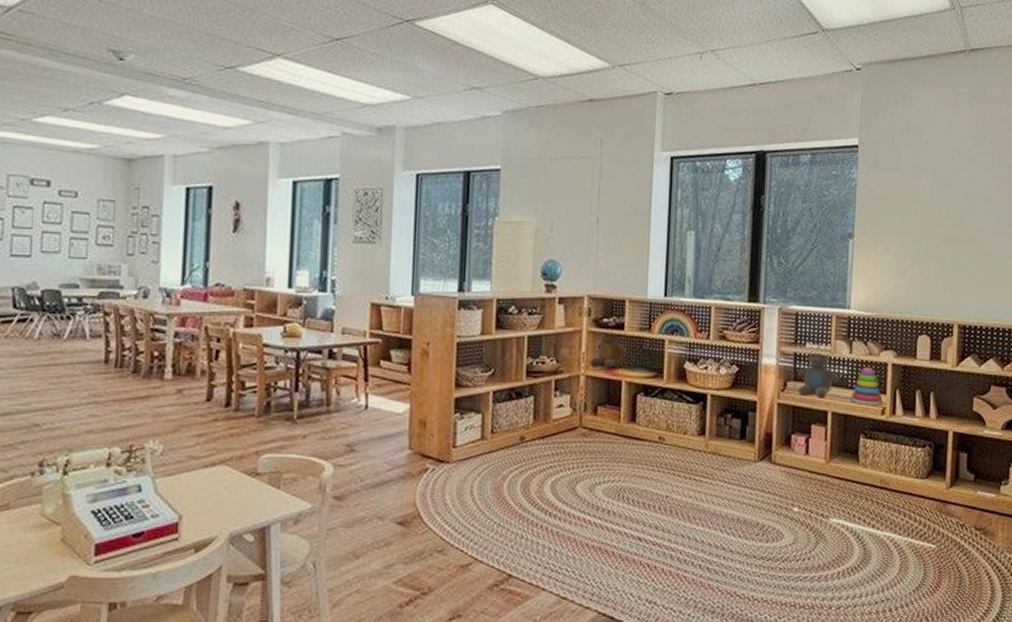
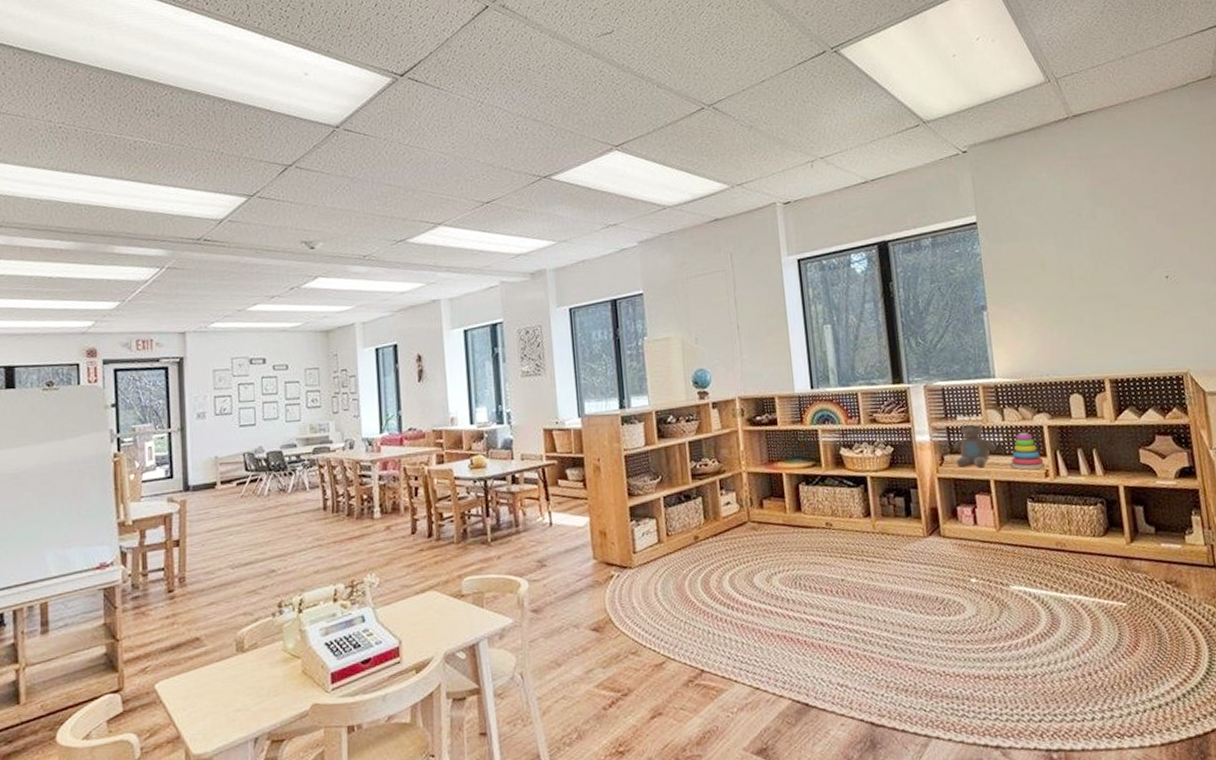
teddy bear: present [590,331,626,369] -> none [750,429,783,464]

